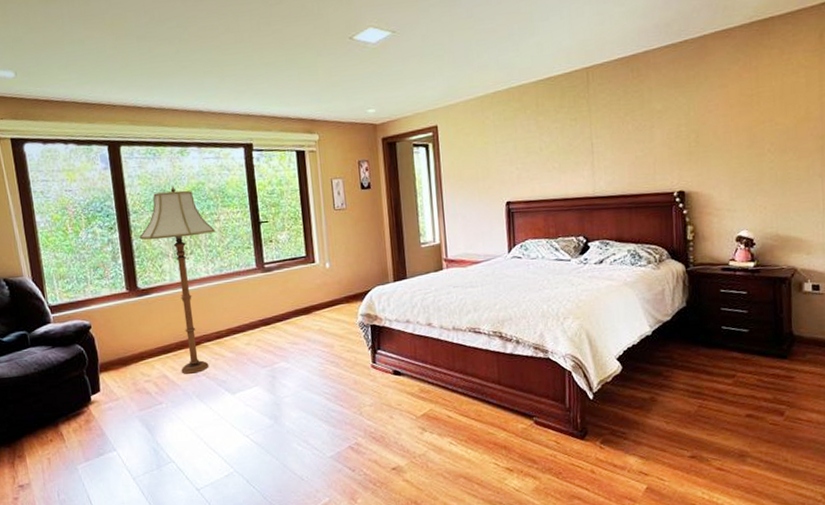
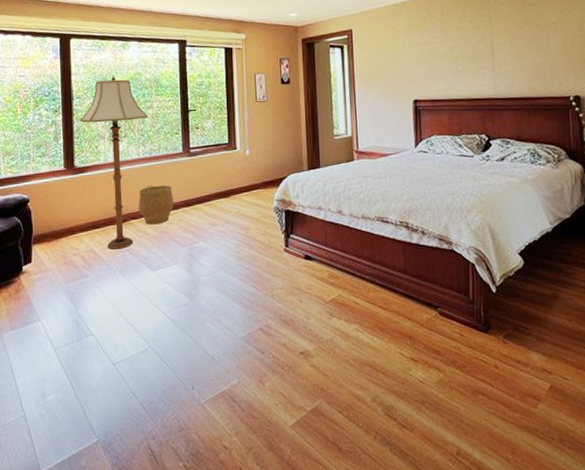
basket: none [212,304,251,347] -> present [139,185,175,225]

